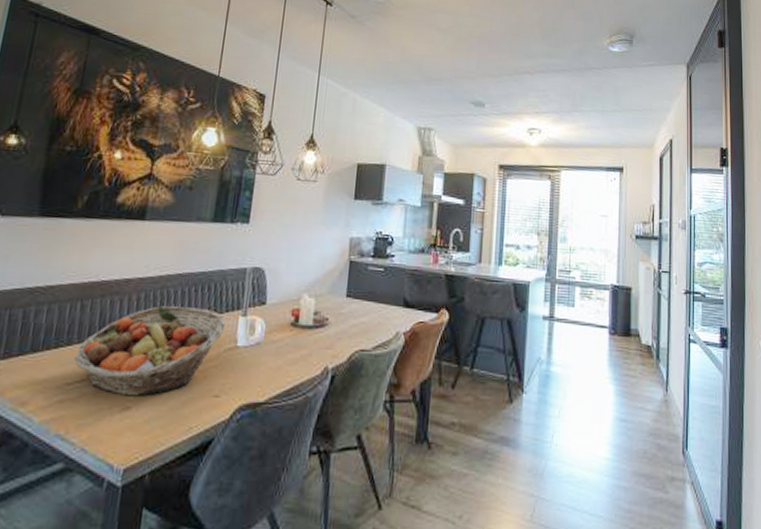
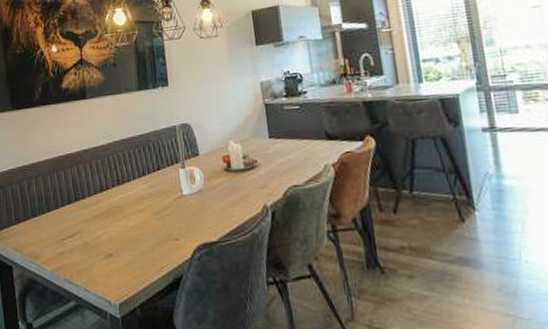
fruit basket: present [74,306,226,397] -> none [63,166,170,245]

